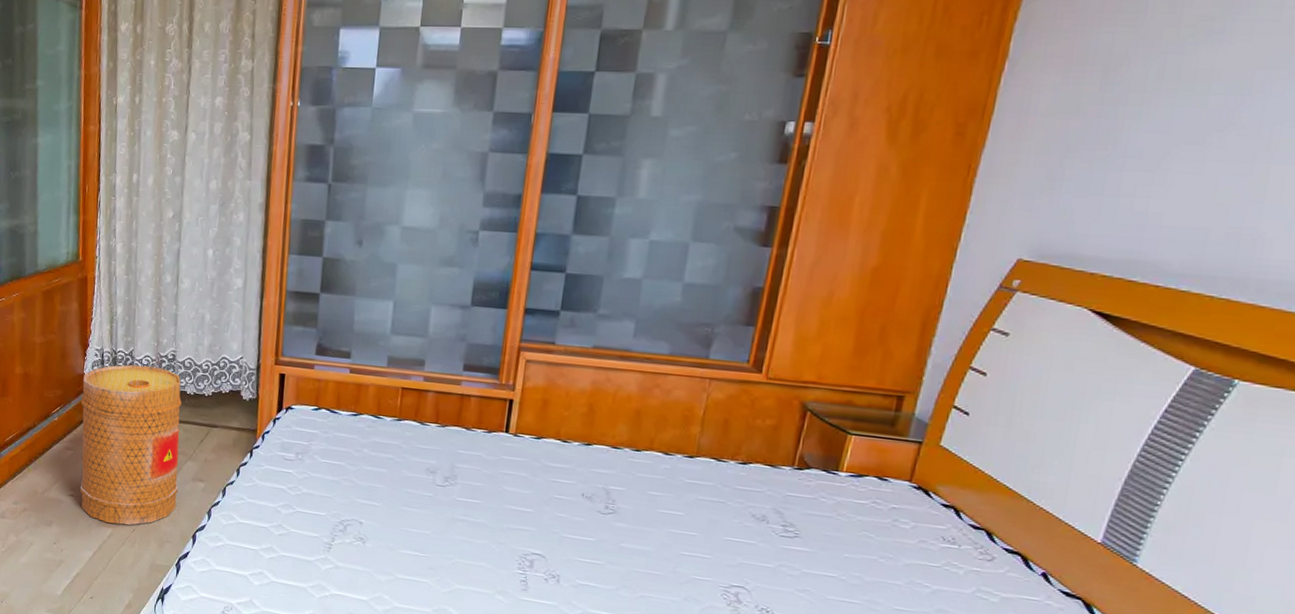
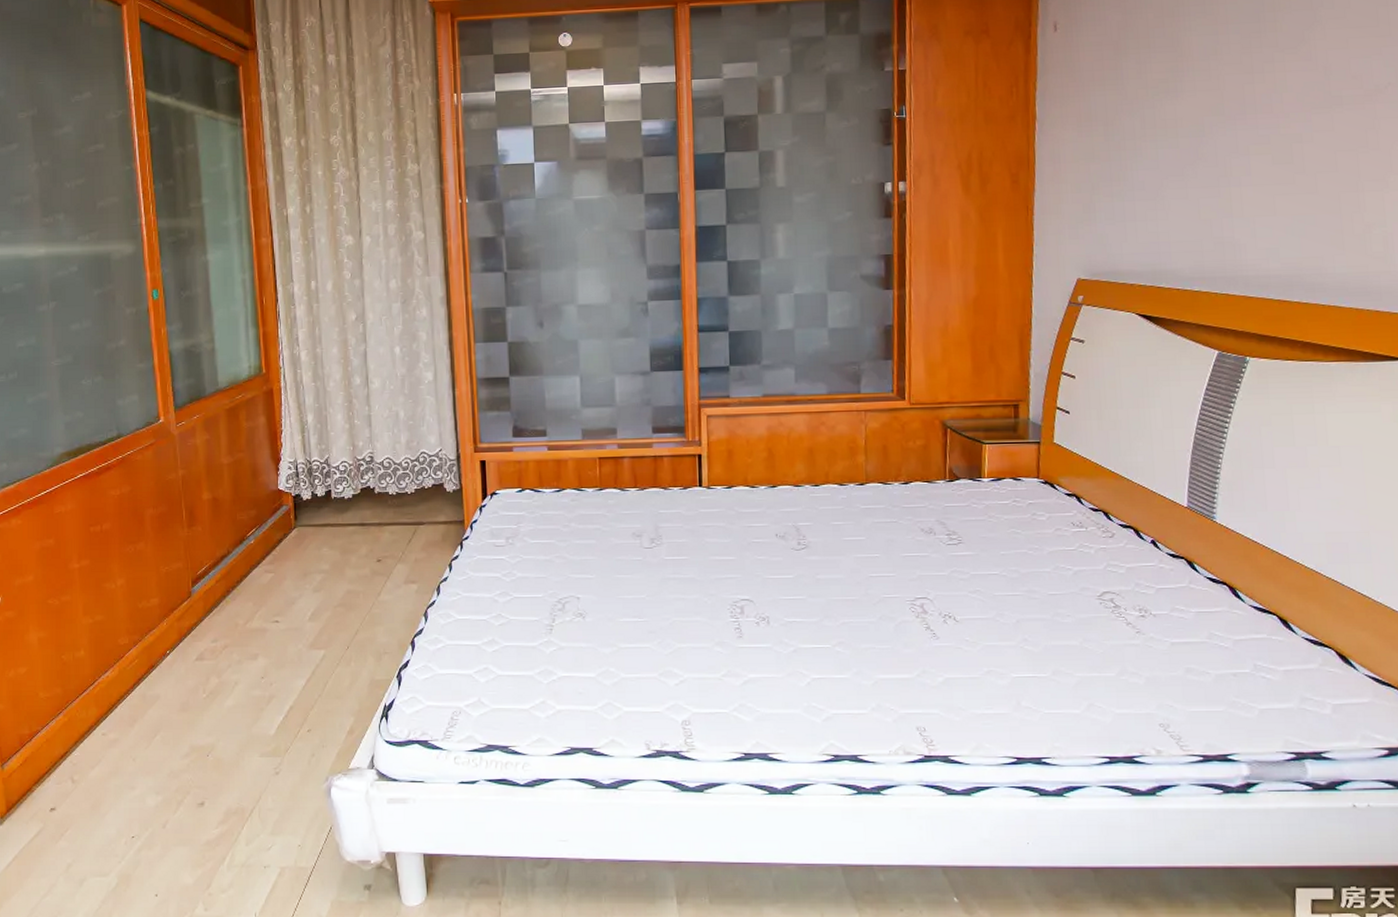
basket: present [80,364,182,526] -> none [278,471,391,645]

